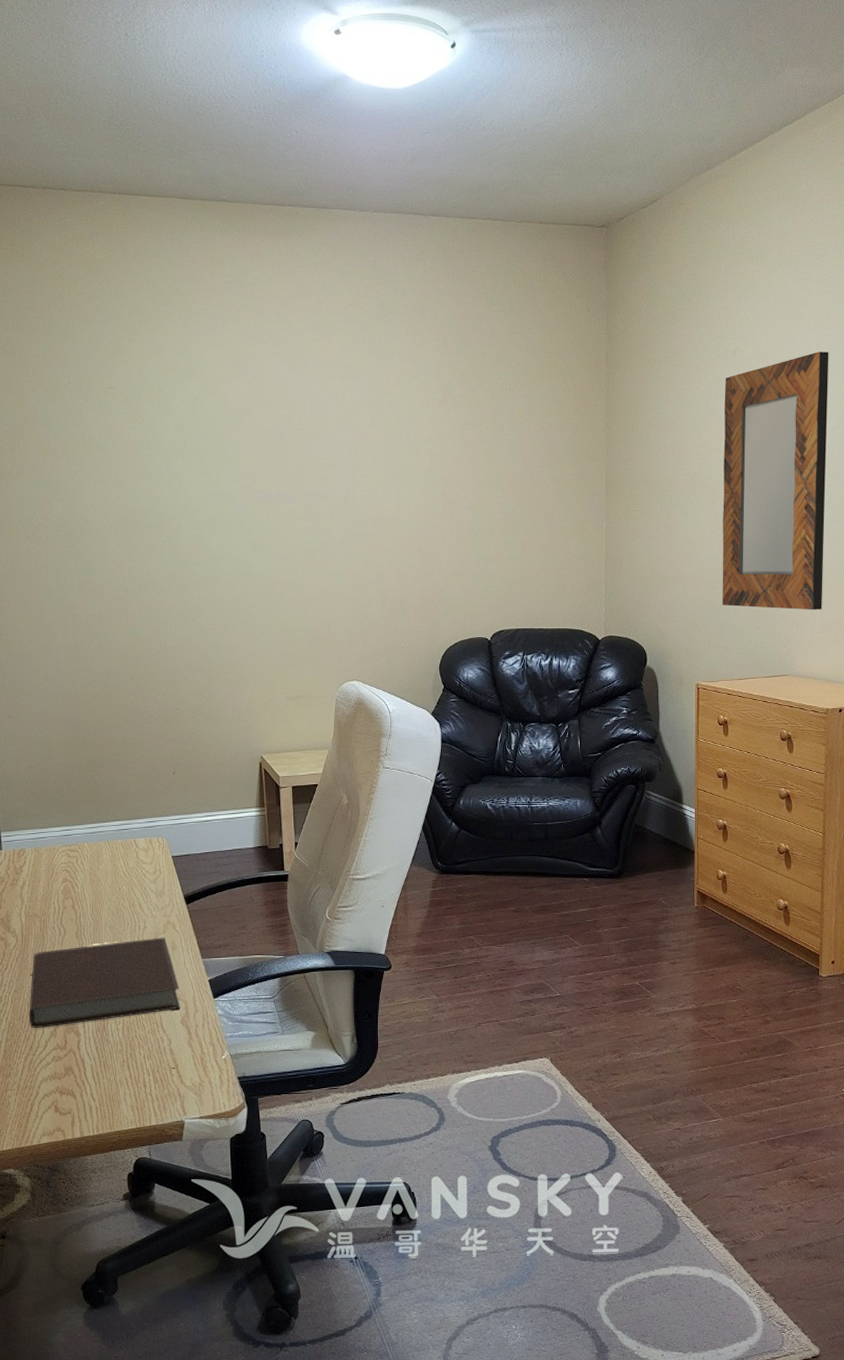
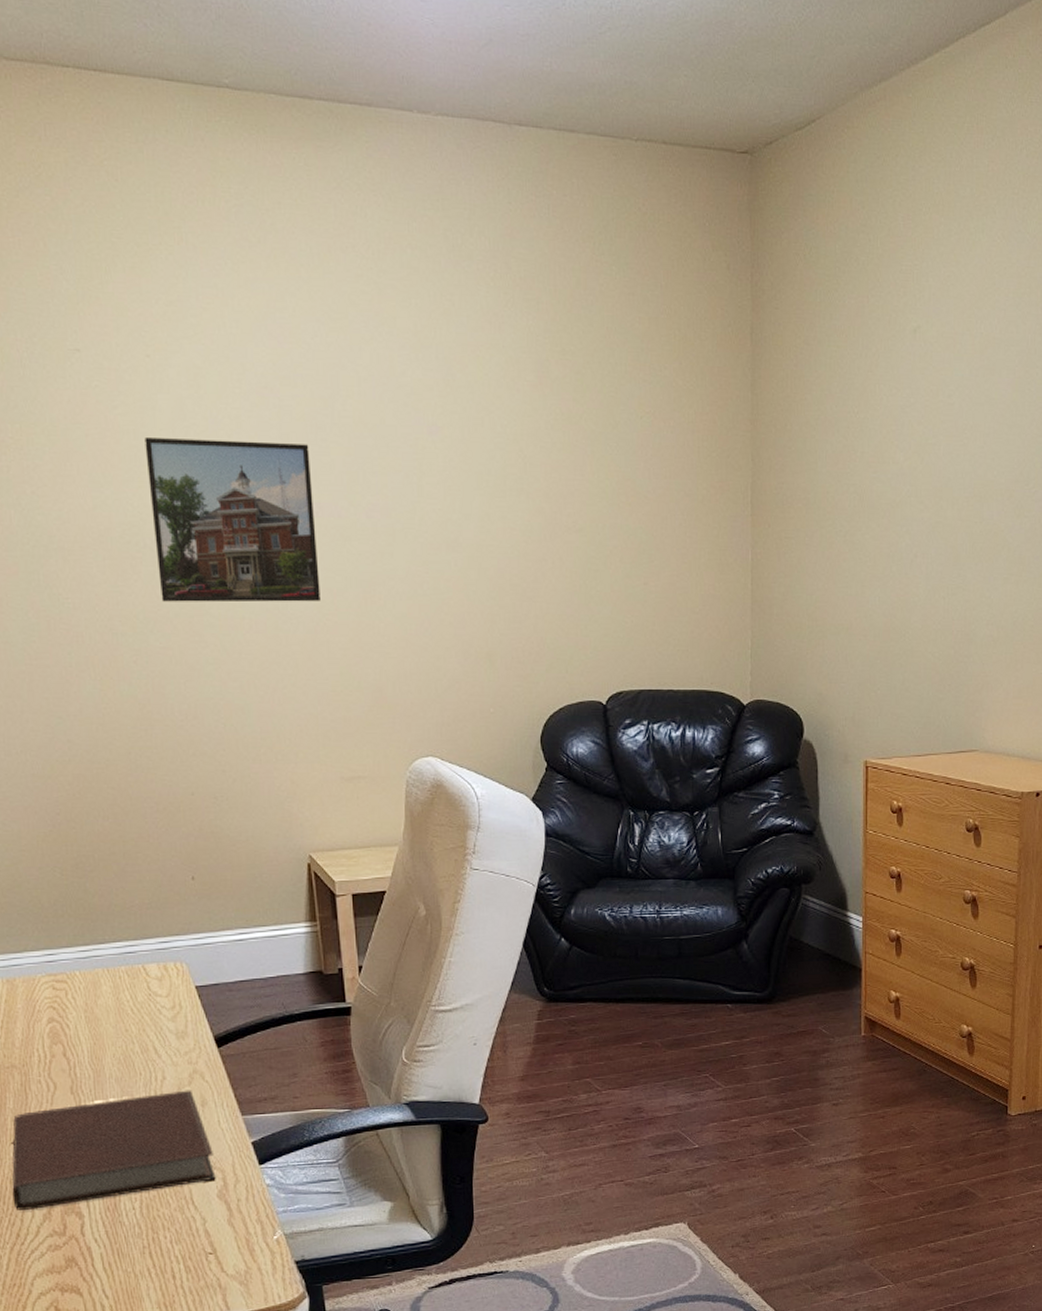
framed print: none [155,448,277,566] -> present [145,438,320,603]
home mirror: present [722,351,829,611] -> none [897,335,1031,670]

